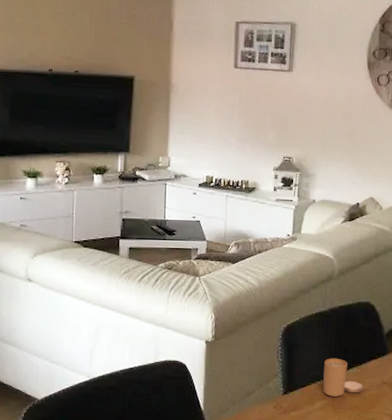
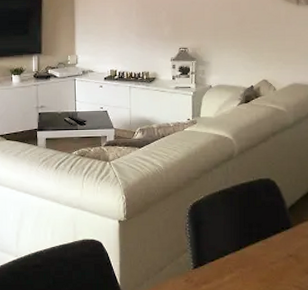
candle: present [323,358,364,397] -> none [231,233,271,270]

